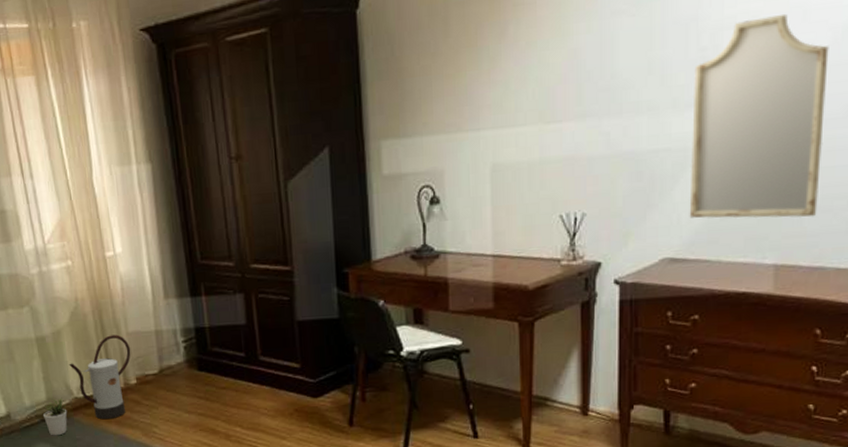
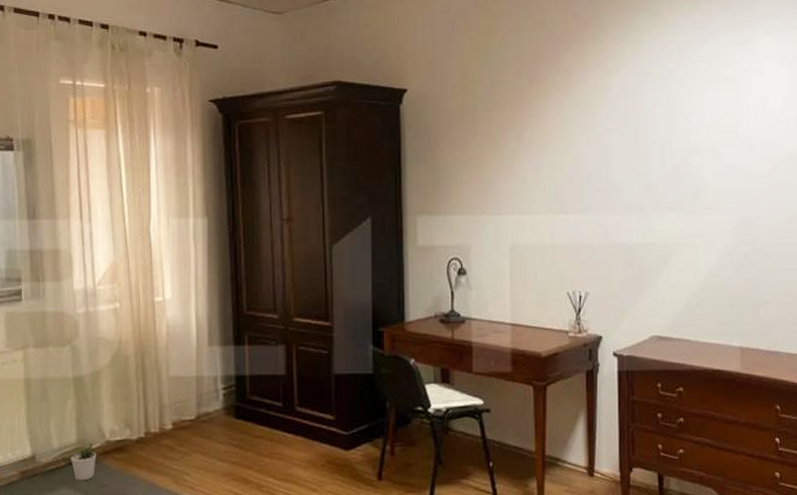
watering can: present [69,334,131,420] -> none [105,378,170,465]
home mirror: present [689,13,829,219] -> none [670,145,770,309]

